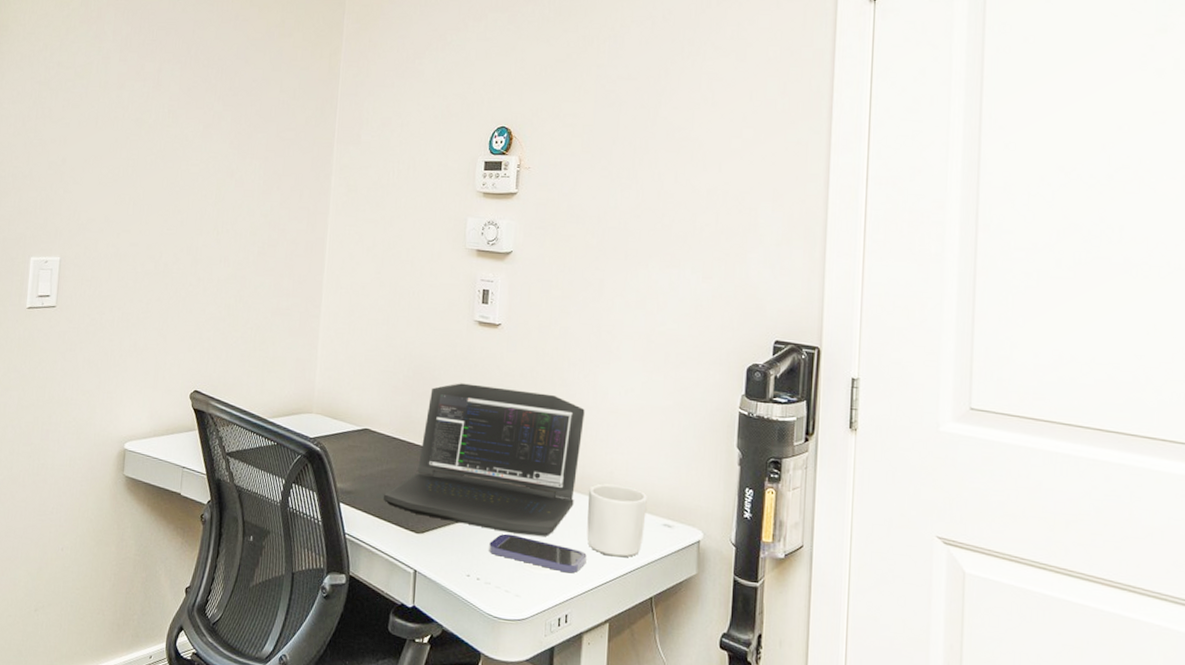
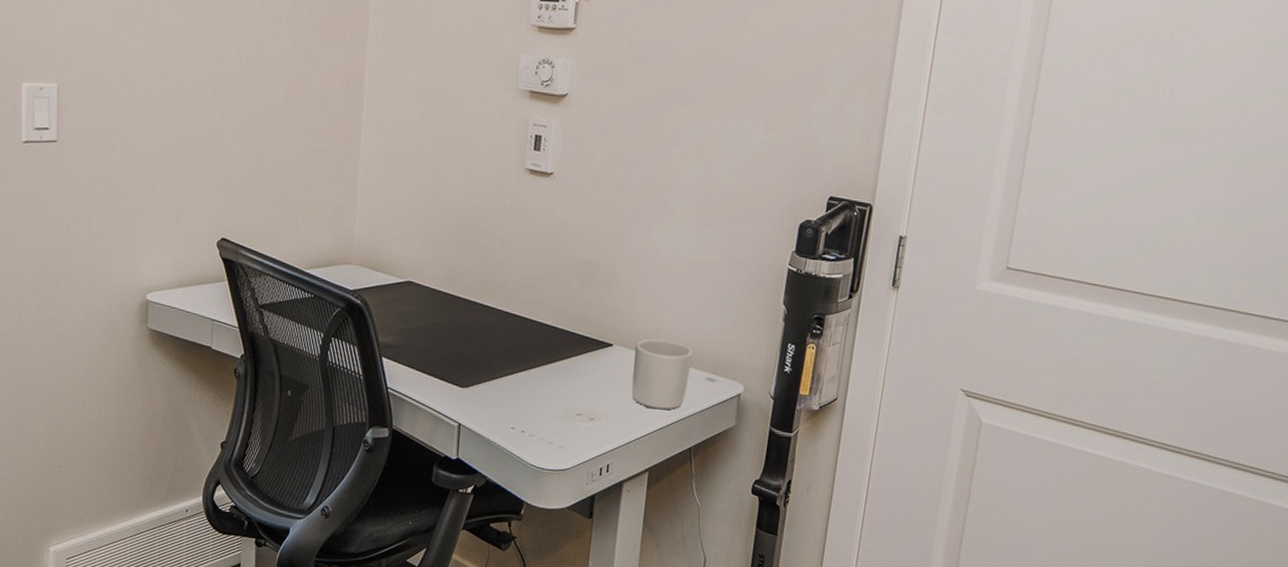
laptop: present [383,383,585,536] -> none [427,234,636,390]
mobile phone: present [489,533,587,574] -> none [534,387,631,426]

